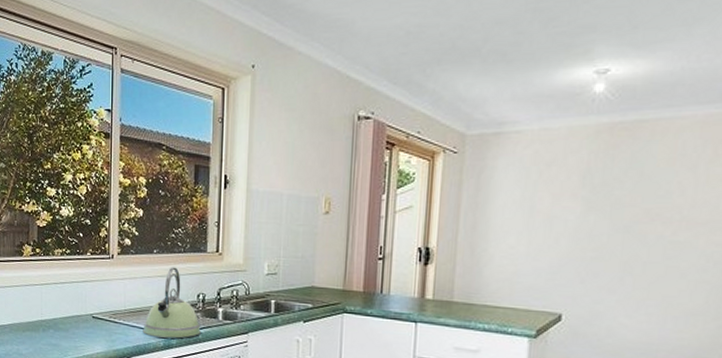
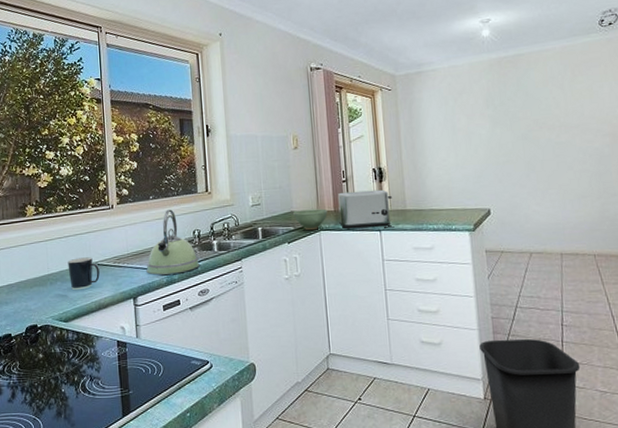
mug: none [62,307,94,342] -> present [67,257,100,291]
bowl: none [314,286,356,312] -> present [293,208,328,231]
toaster: none [367,271,437,319] -> present [337,189,392,230]

